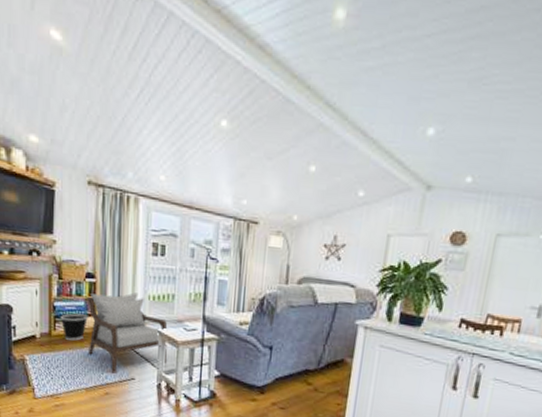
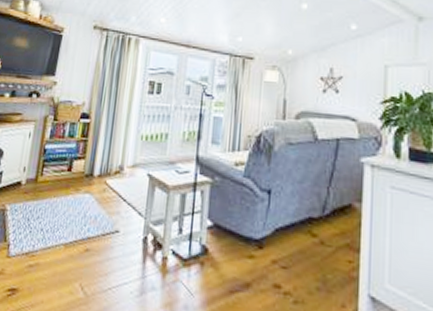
wastebasket: present [60,313,88,341] -> none [49,156,78,187]
armchair: present [86,292,167,374] -> none [73,132,158,225]

